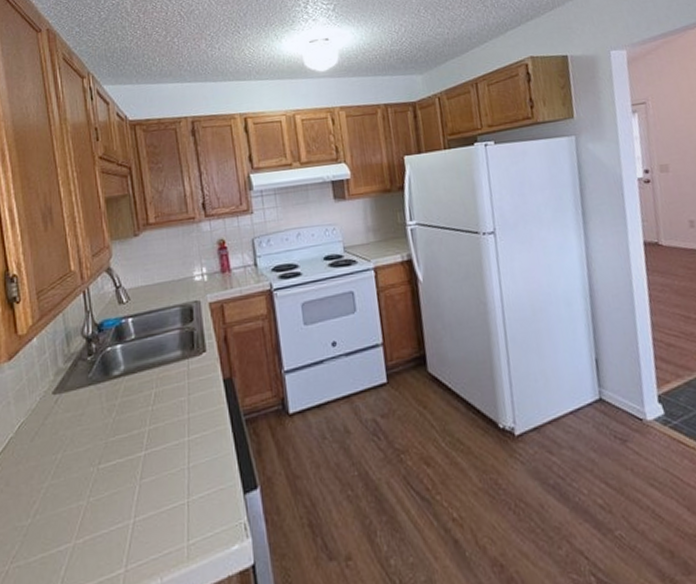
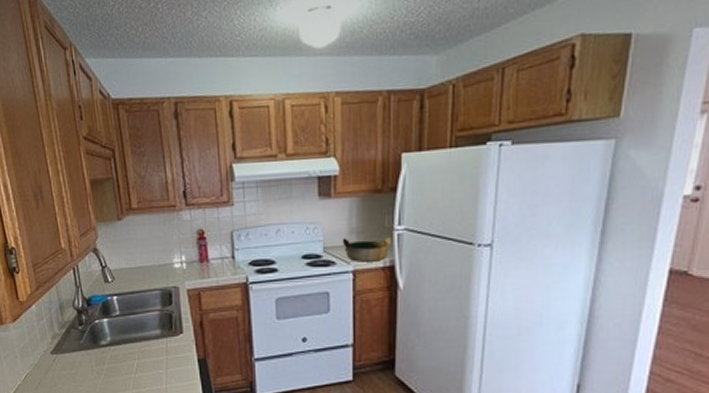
cooking pot: none [360,232,407,259] -> present [342,236,392,262]

